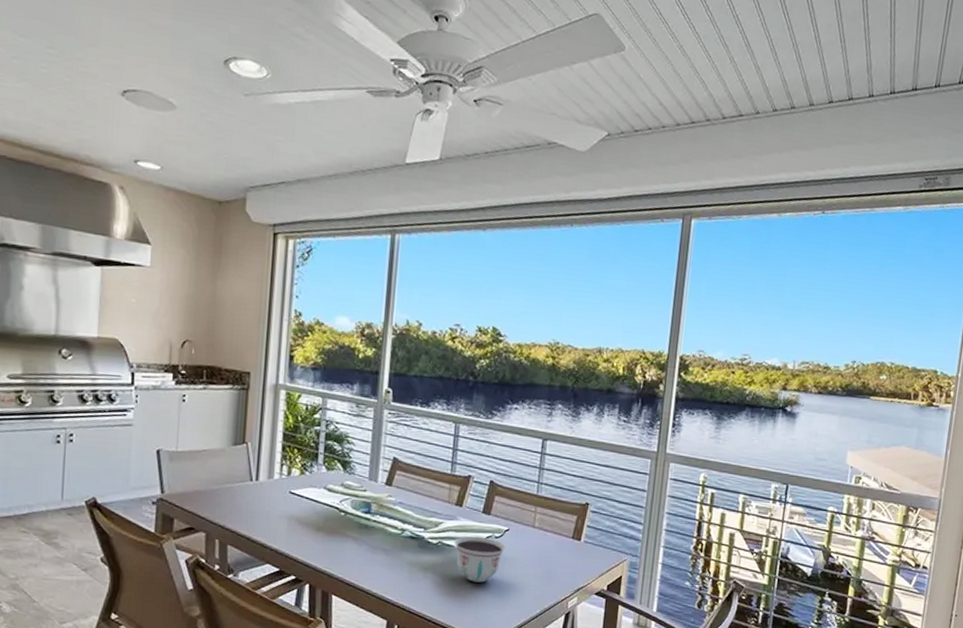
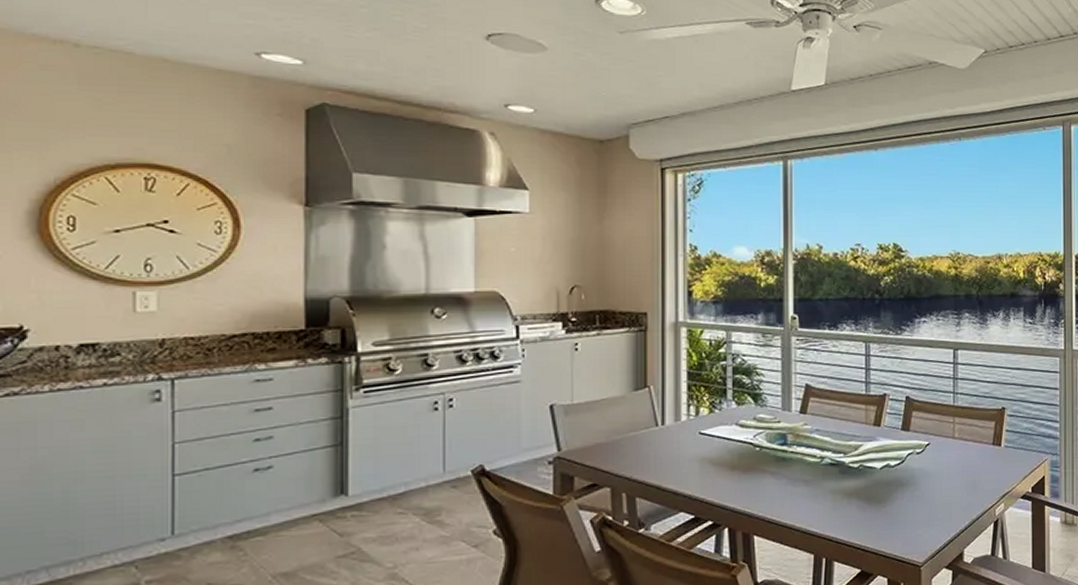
bowl: present [453,536,506,583] -> none [875,454,928,502]

